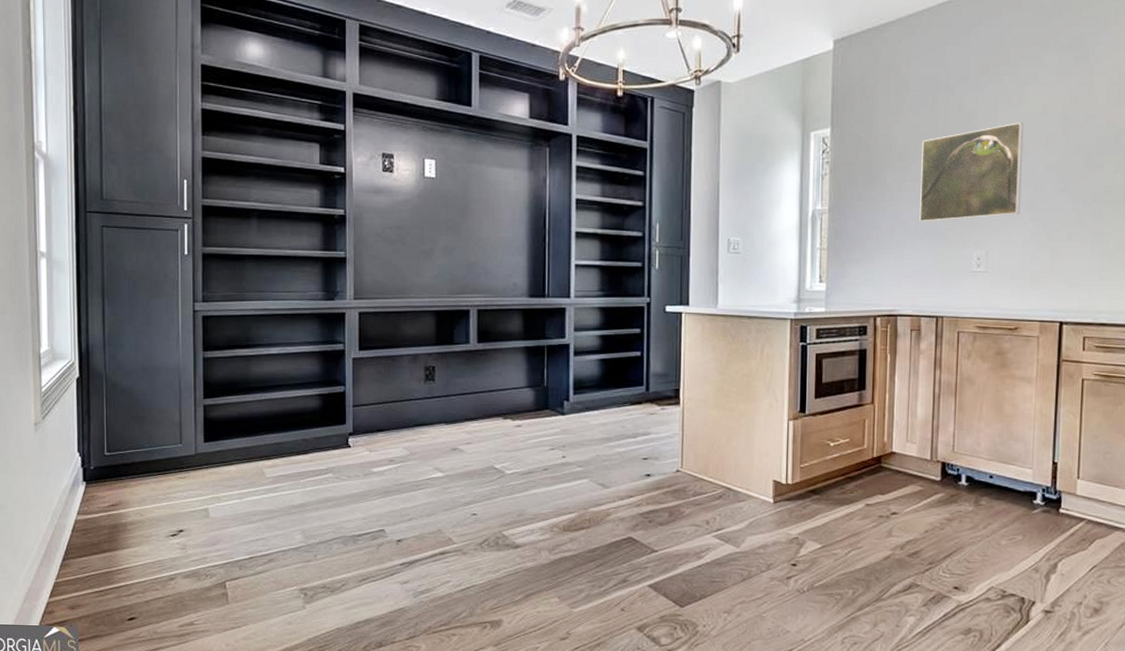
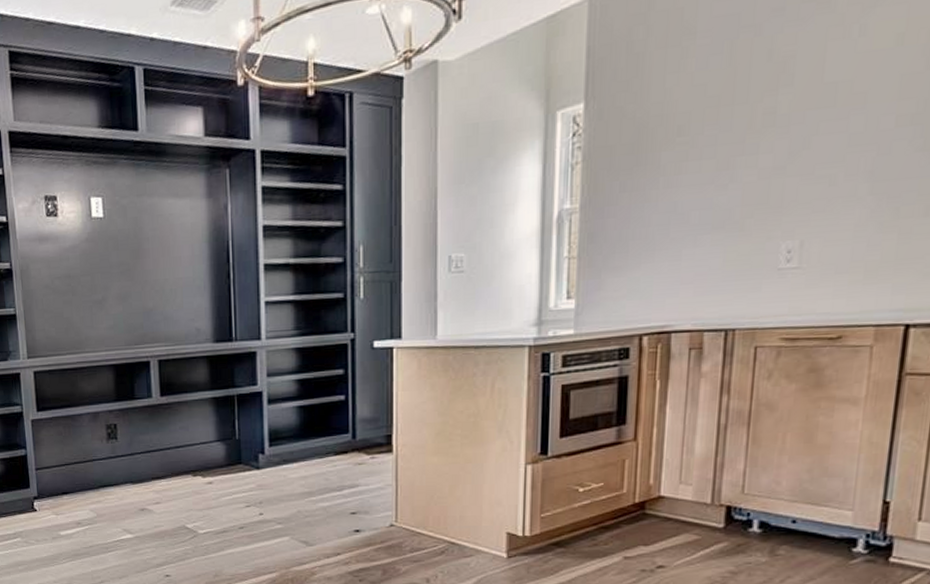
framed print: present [919,122,1024,222] -> none [705,61,867,212]

